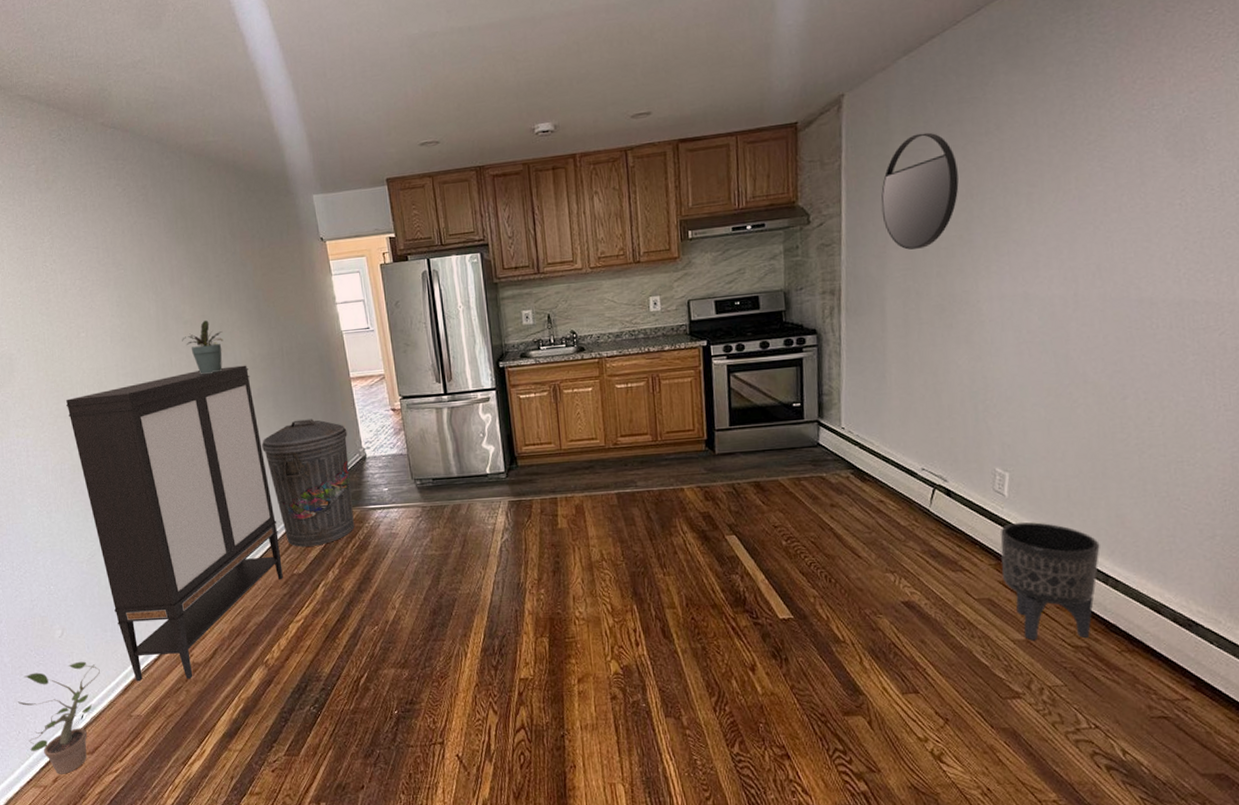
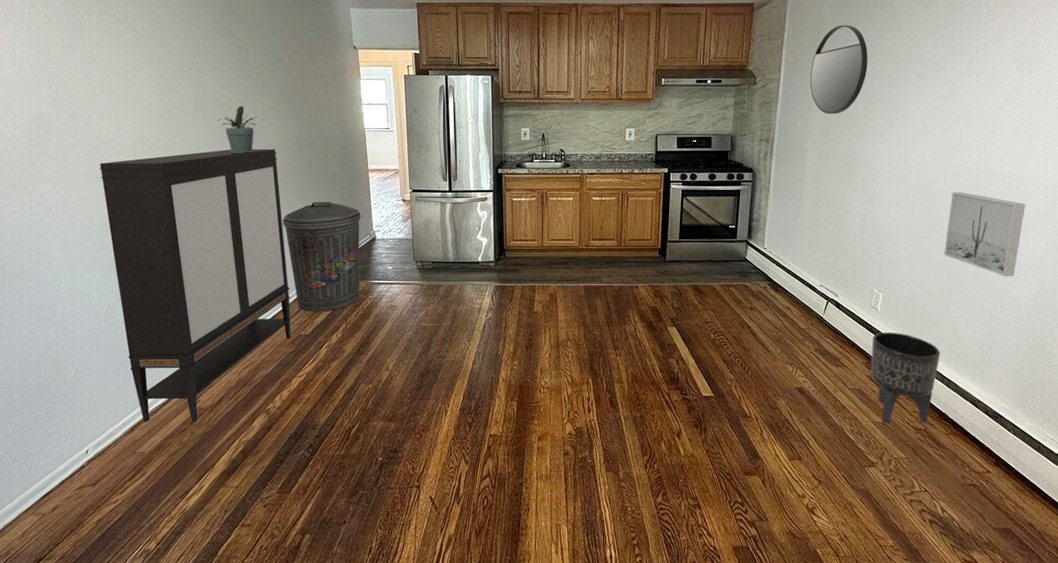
potted plant: present [17,661,100,774] -> none [23,401,109,504]
wall art: none [1090,330,1205,437] -> present [943,191,1025,276]

